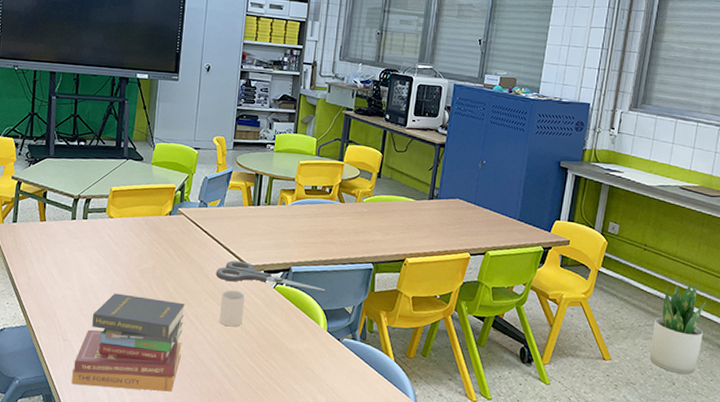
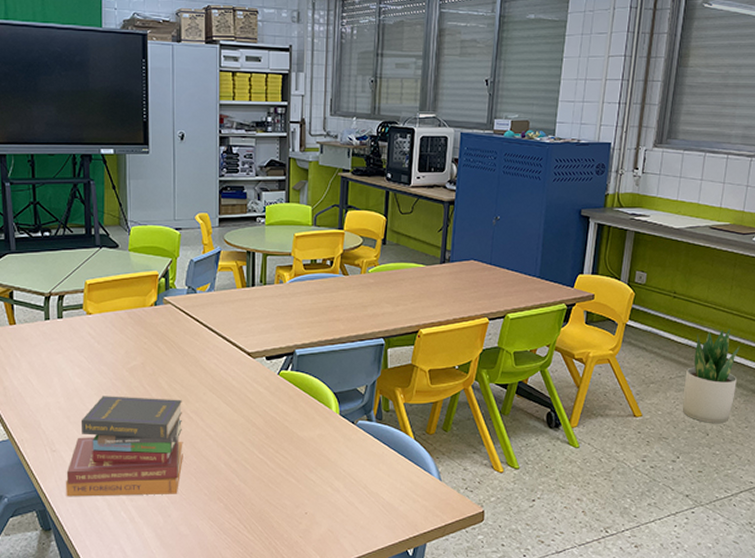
scissors: present [215,261,326,292] -> none [213,349,335,374]
cup: present [219,290,245,327] -> none [221,381,247,420]

